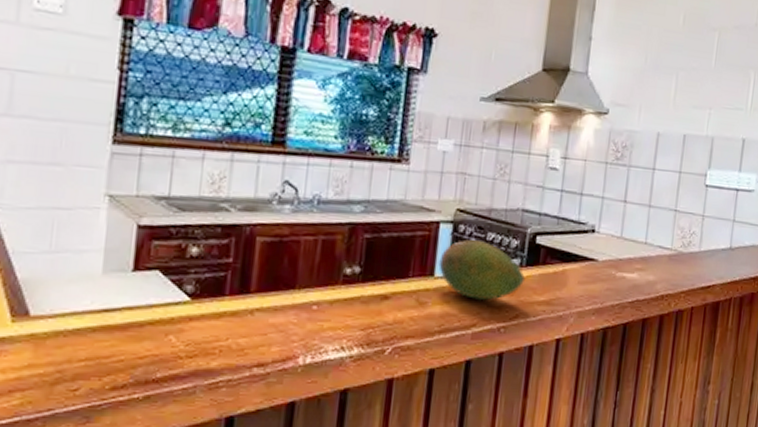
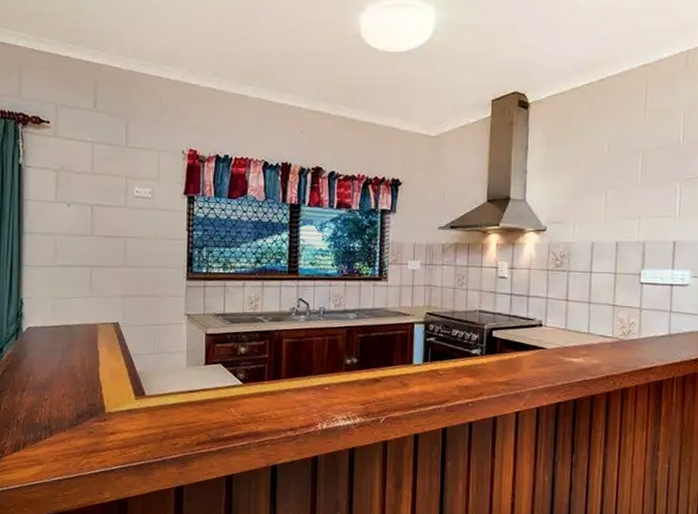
fruit: present [438,240,525,301] -> none [416,336,485,382]

